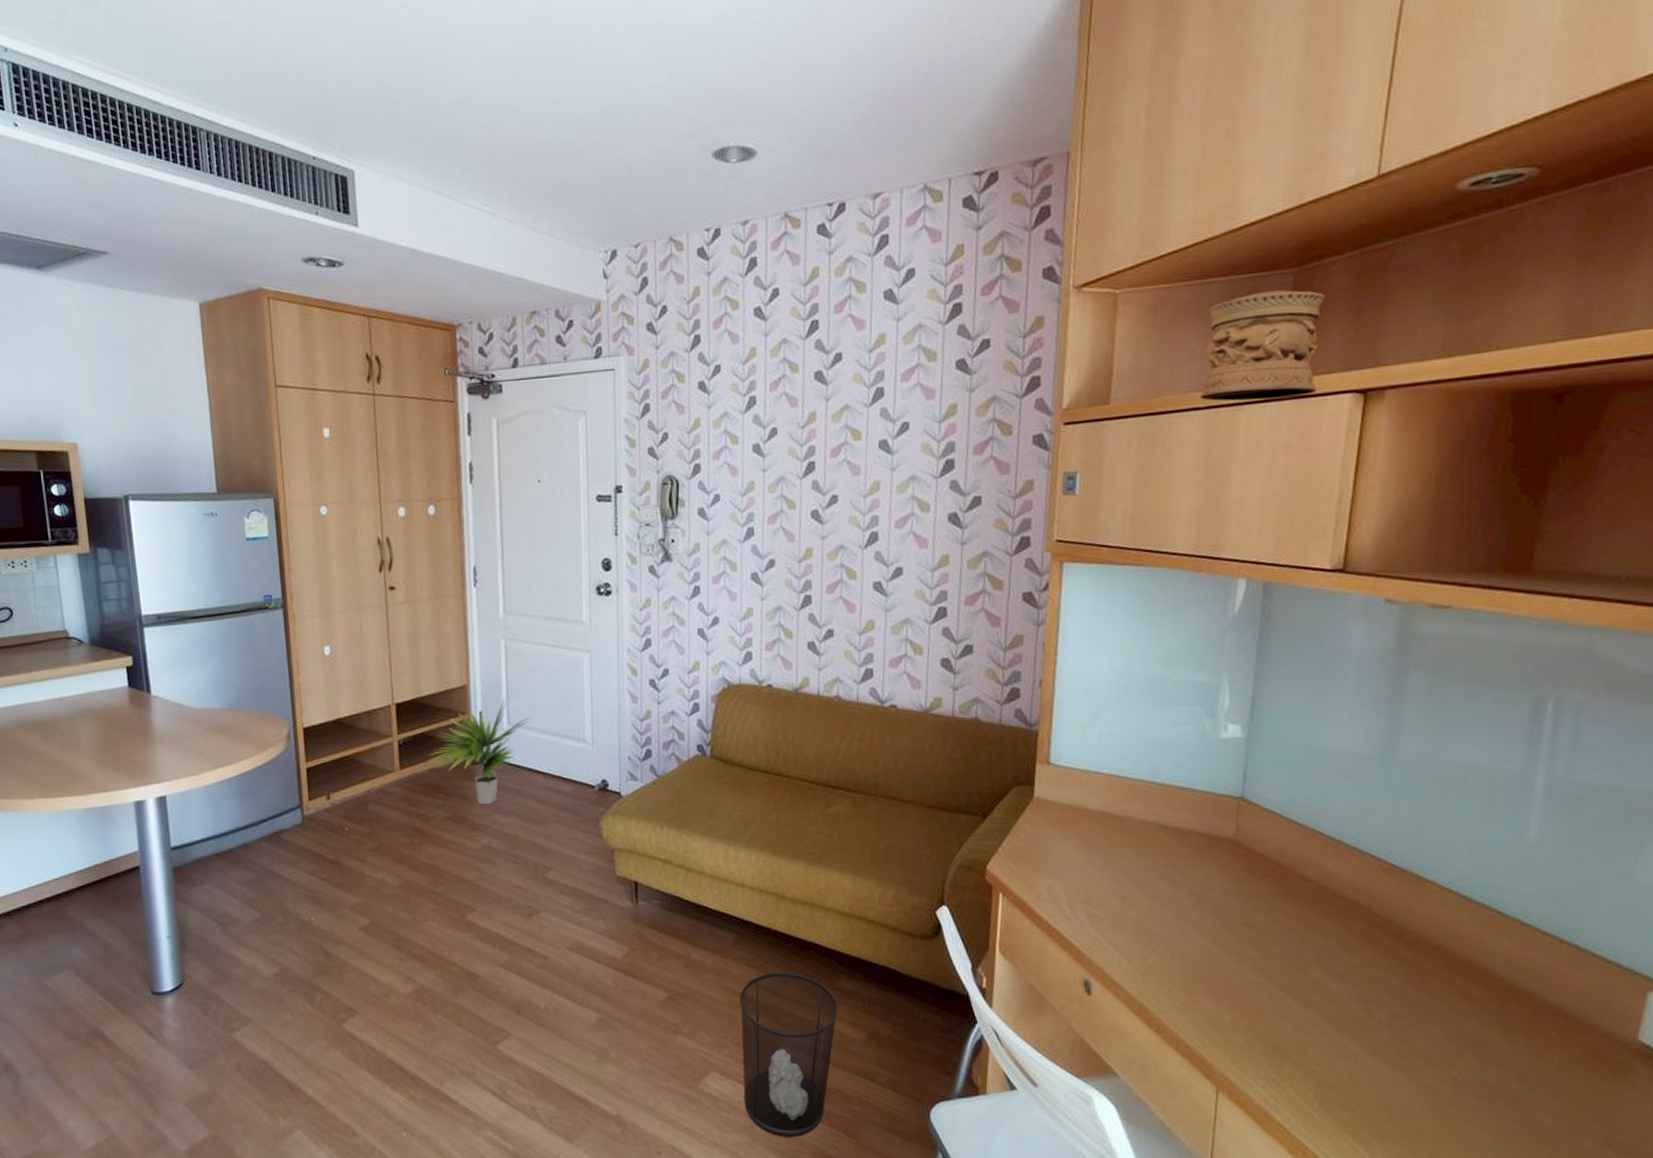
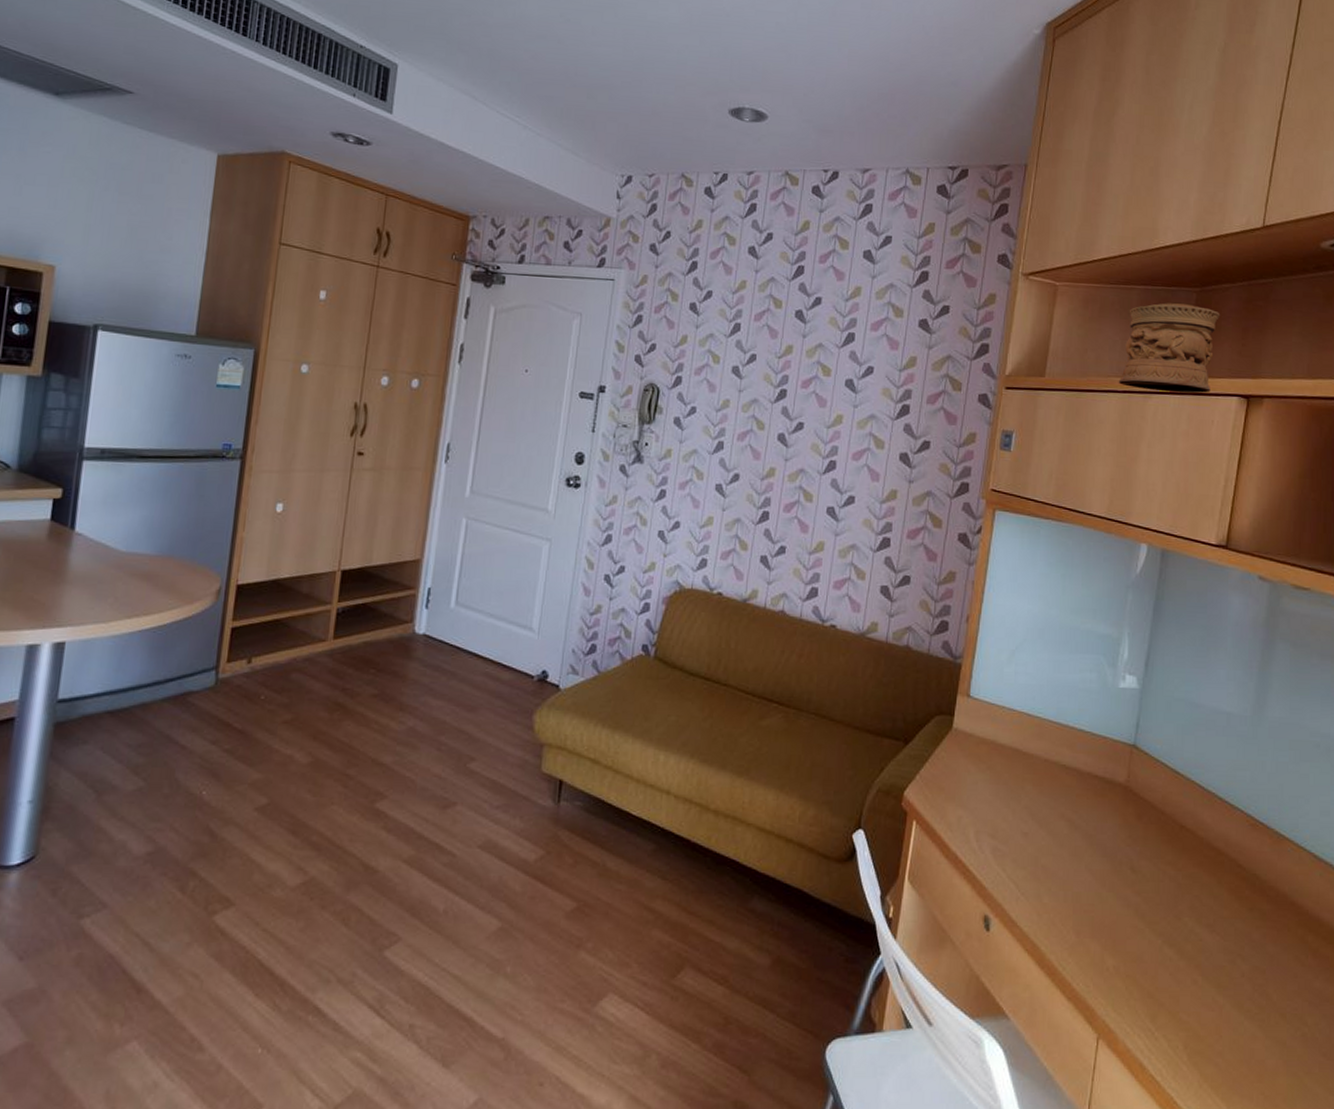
plant: present [429,698,530,805] -> none [366,577,480,686]
waste bin: present [739,971,839,1137] -> none [639,887,748,1071]

